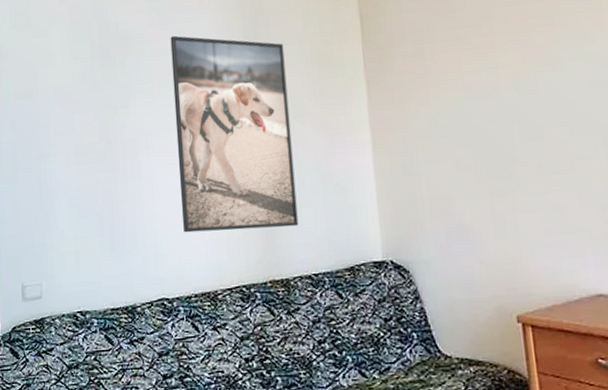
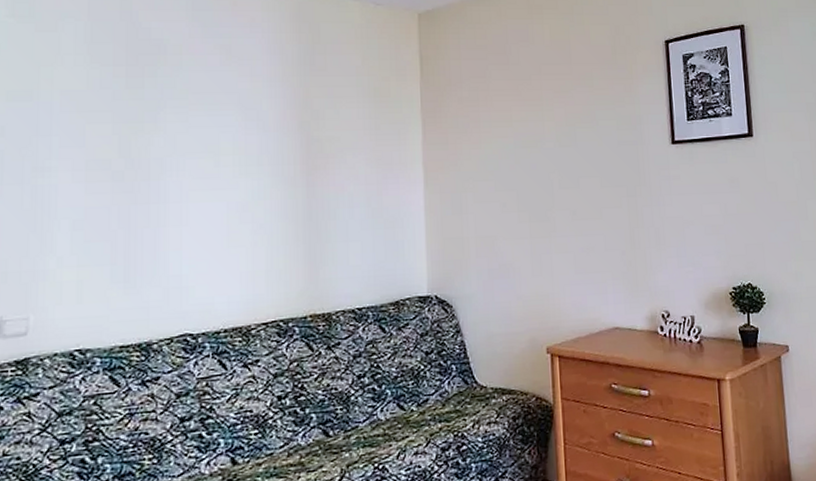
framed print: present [170,35,299,233] -> none [213,51,345,264]

